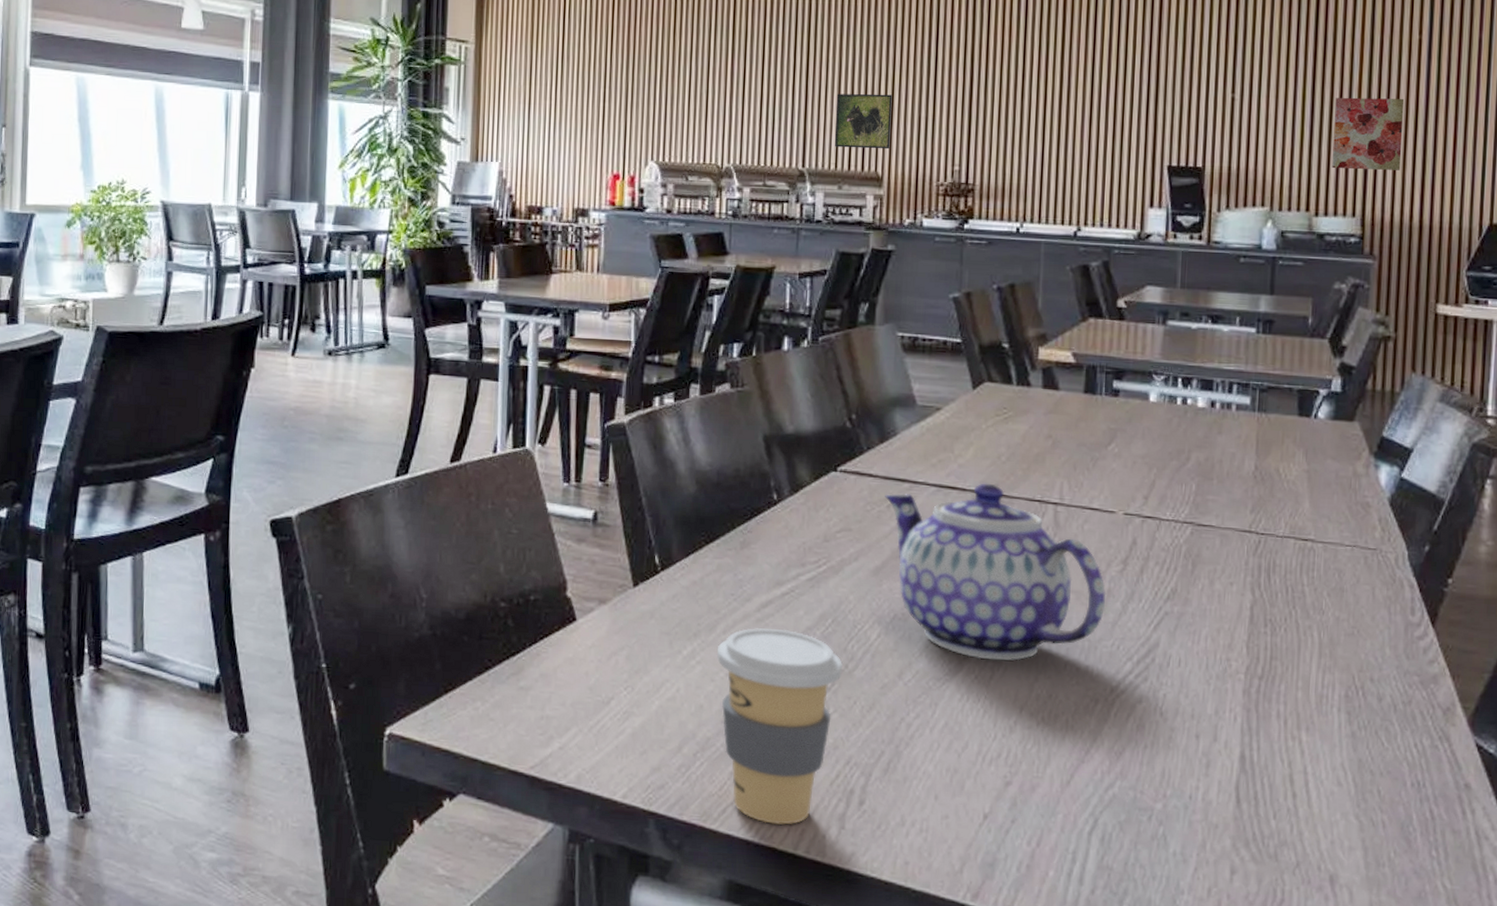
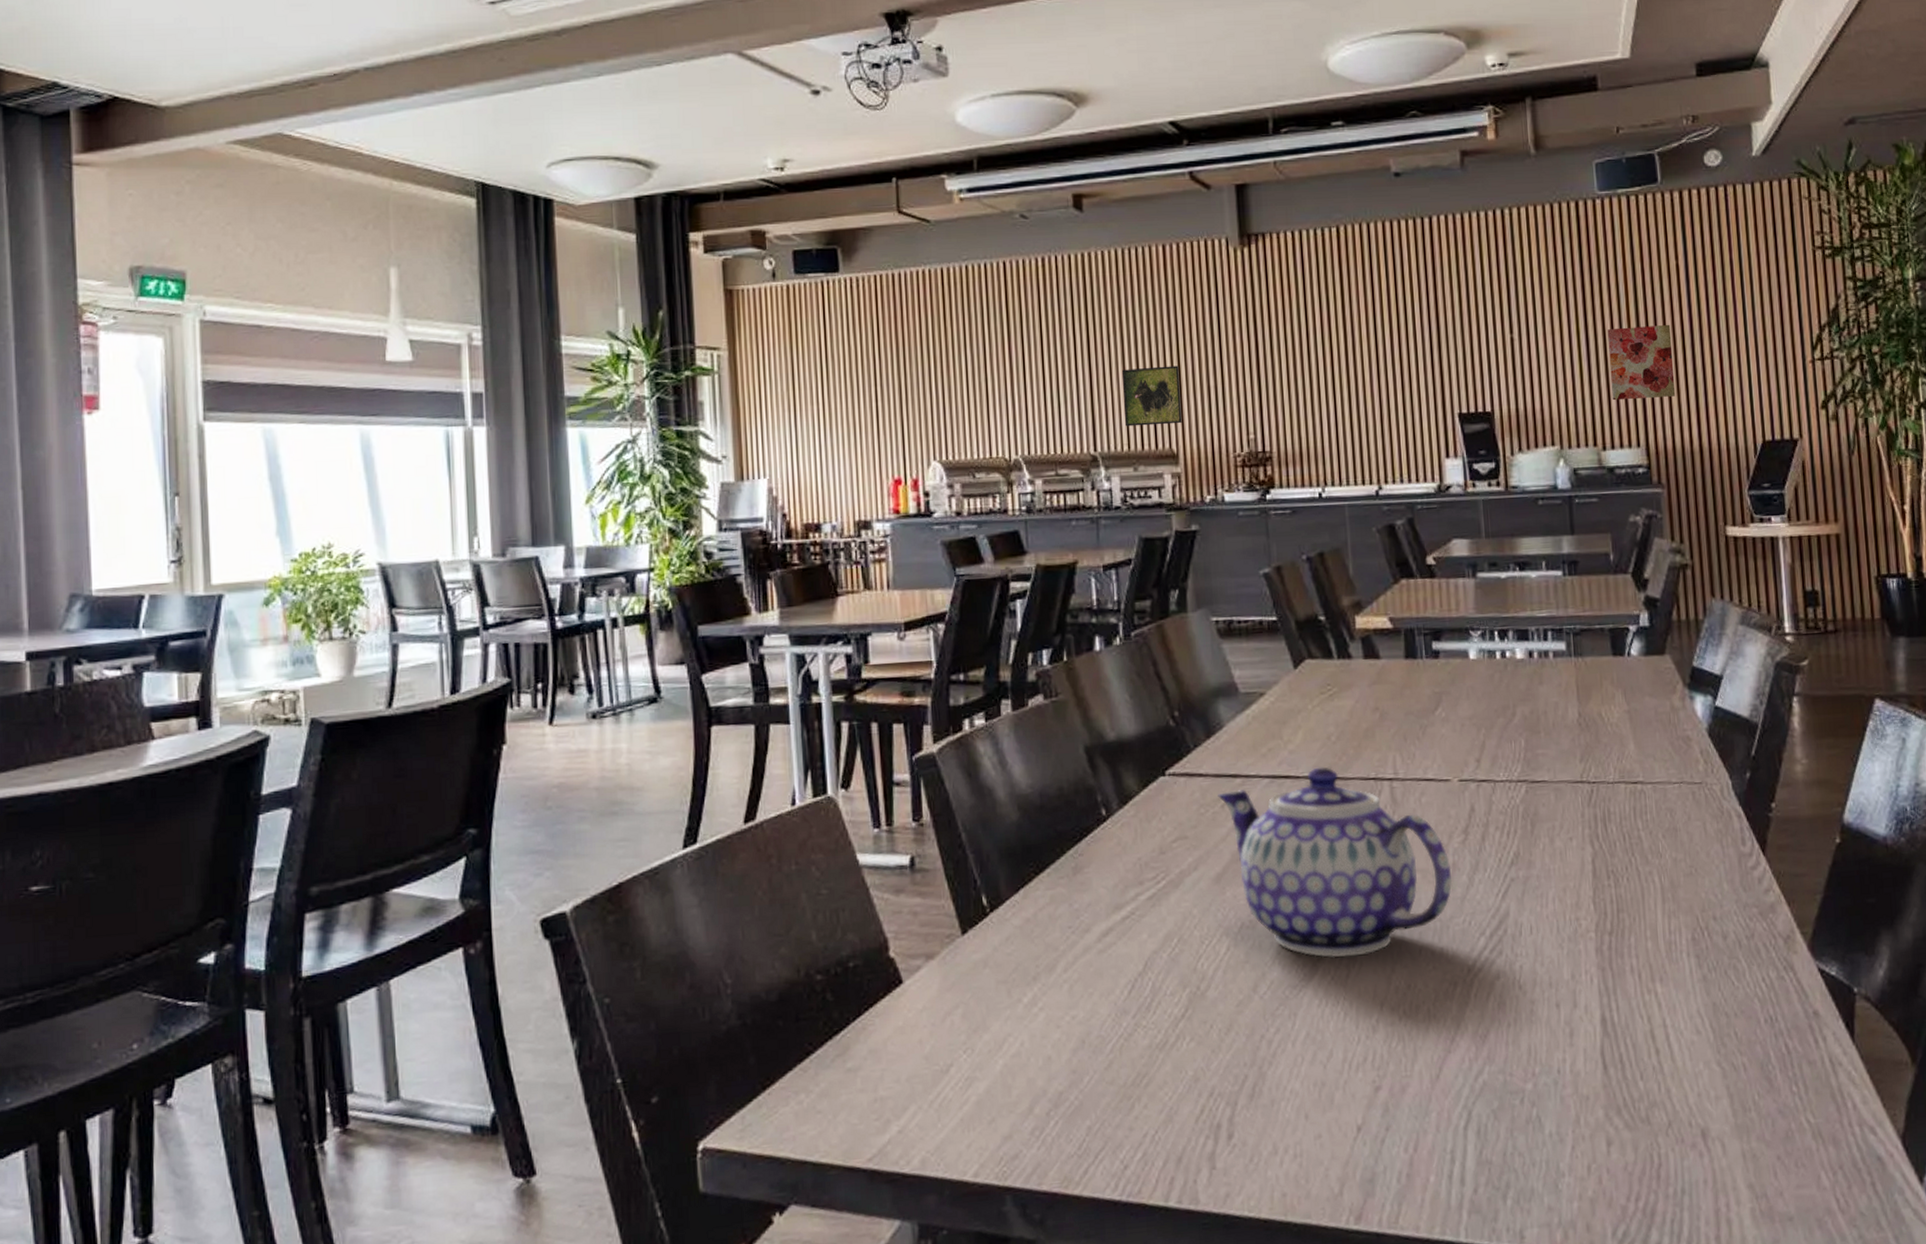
coffee cup: present [716,628,843,825] -> none [1060,957,1195,1178]

